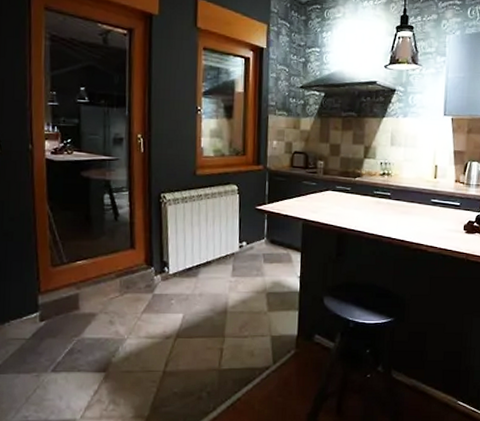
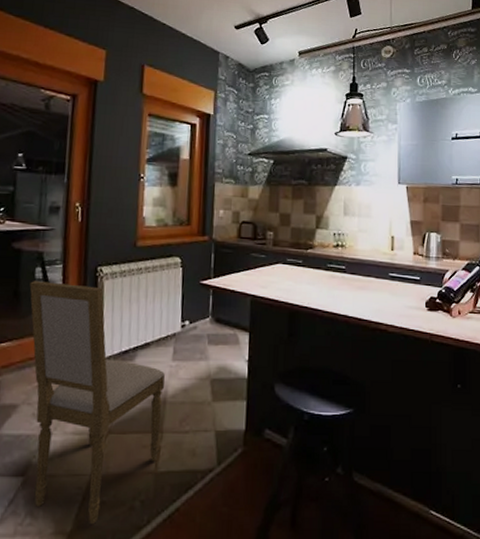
dining chair: none [99,206,226,410] -> present [29,281,165,524]

